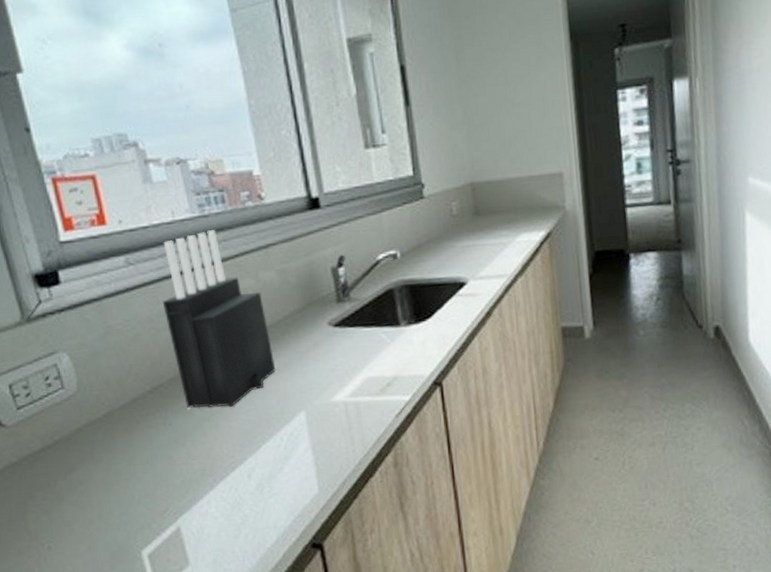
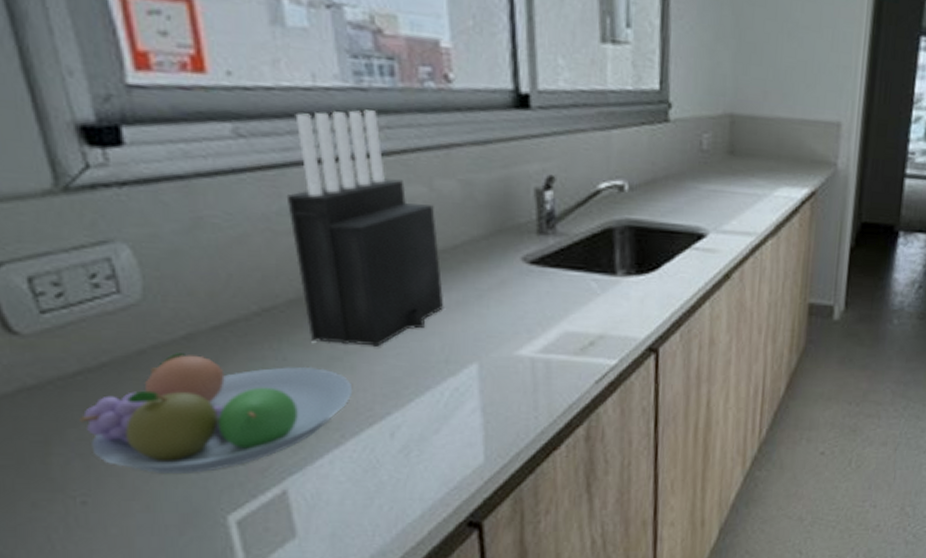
fruit bowl: none [44,427,218,521] -> present [79,353,351,473]

